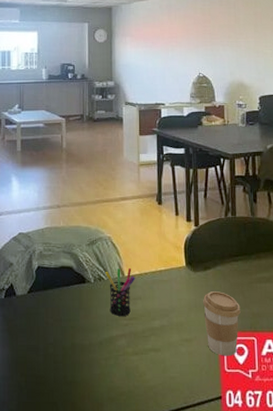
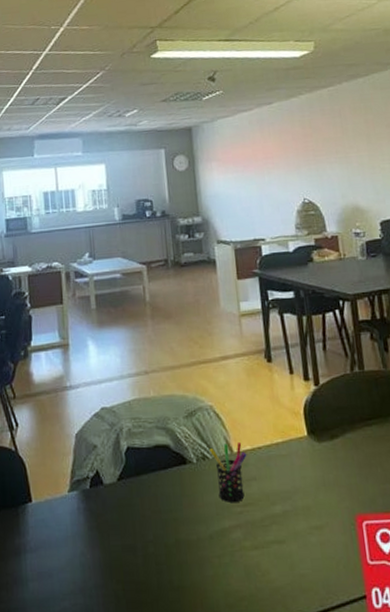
coffee cup: present [203,292,241,356] -> none [332,464,381,545]

